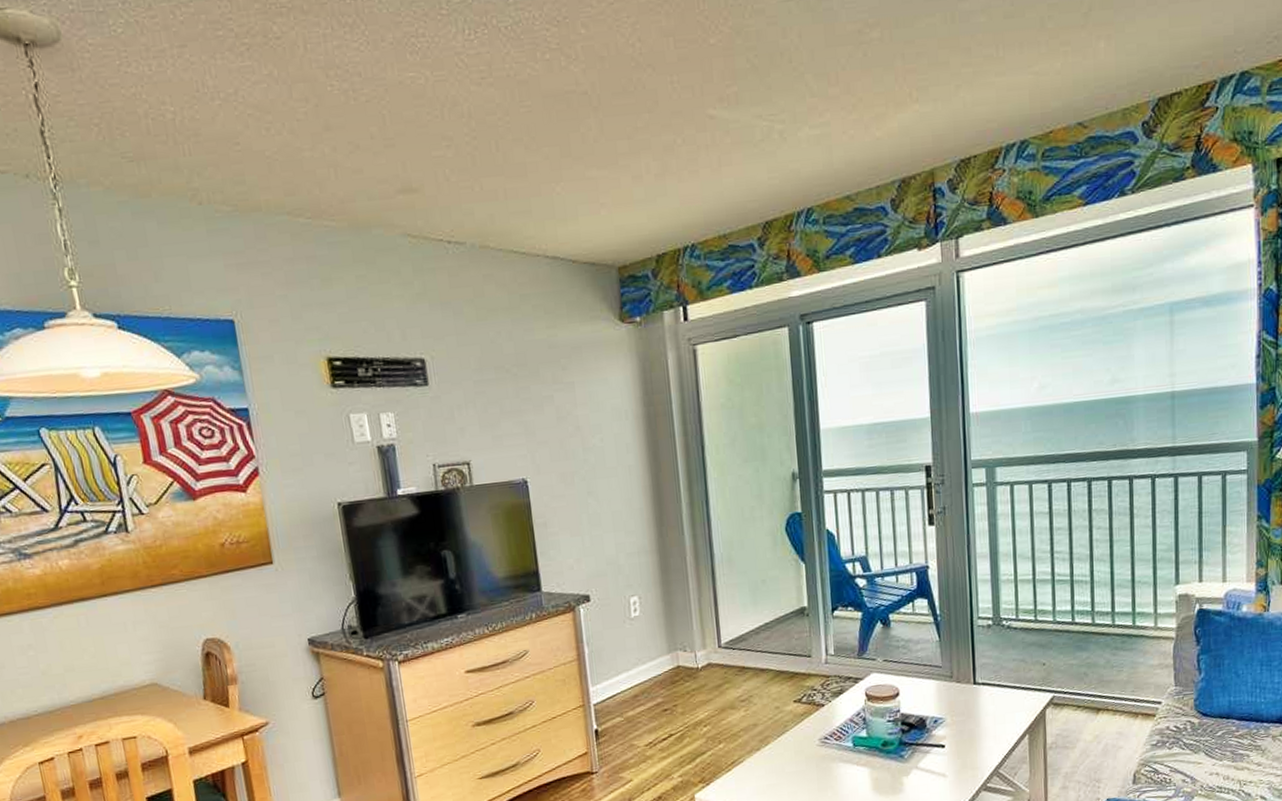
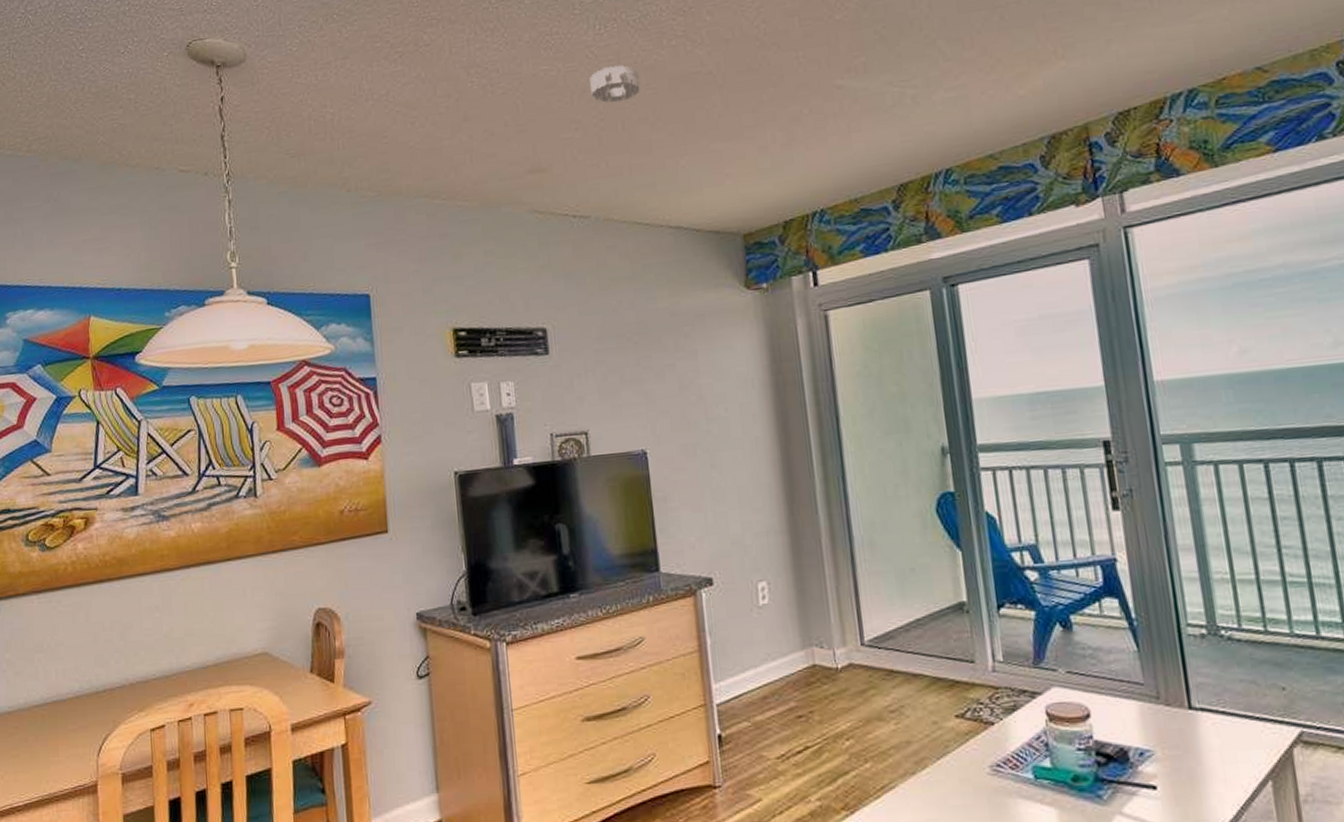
smoke detector: none [460,77,514,120] -> present [590,65,641,103]

